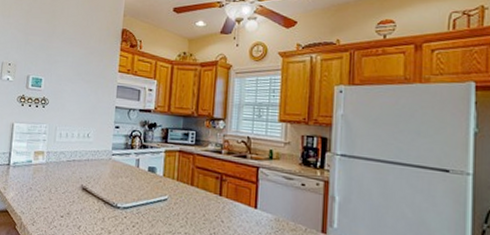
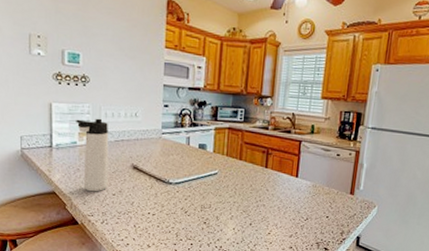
thermos bottle: none [33,138,62,213] -> present [76,118,109,192]

